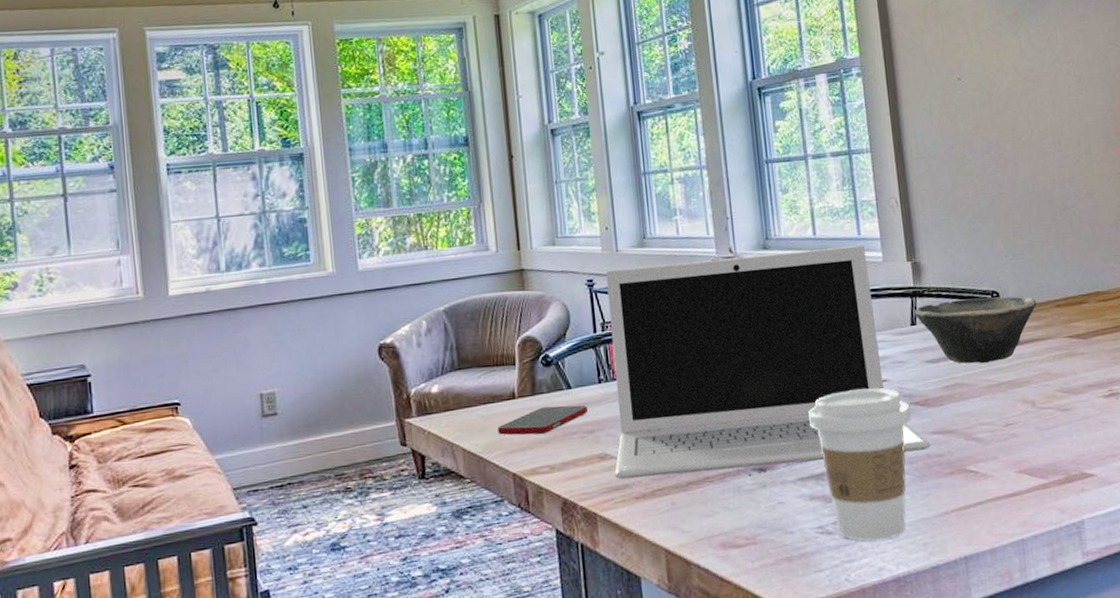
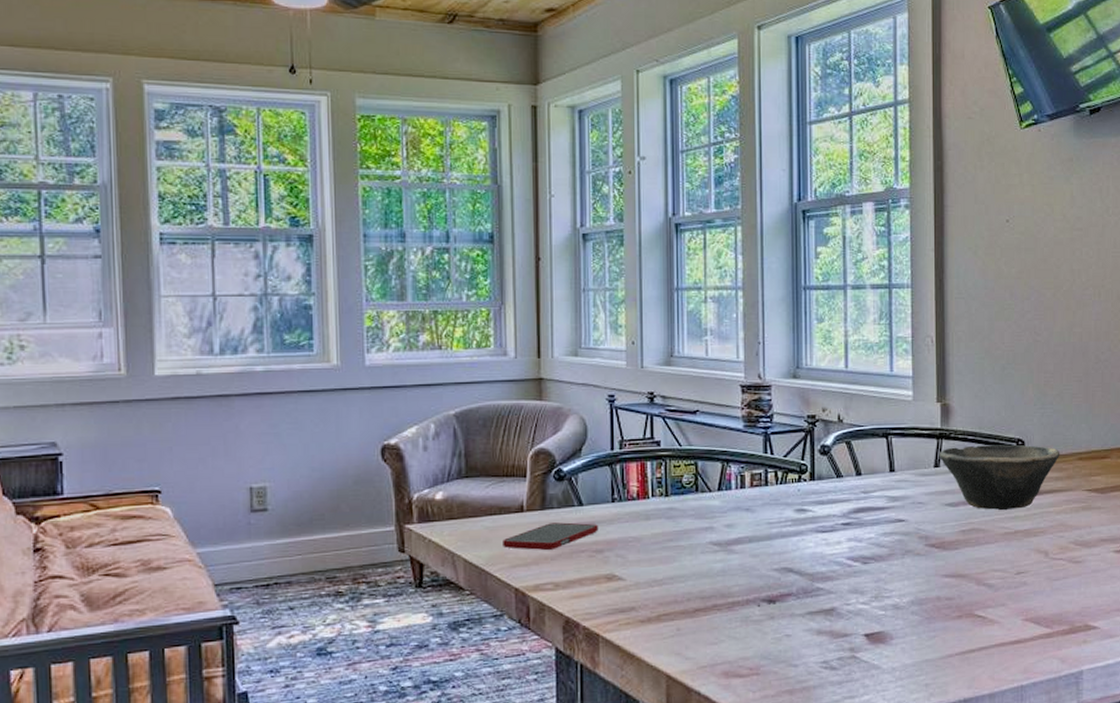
laptop: present [605,245,930,479] -> none [621,382,941,602]
coffee cup: present [808,388,911,541] -> none [823,527,925,679]

